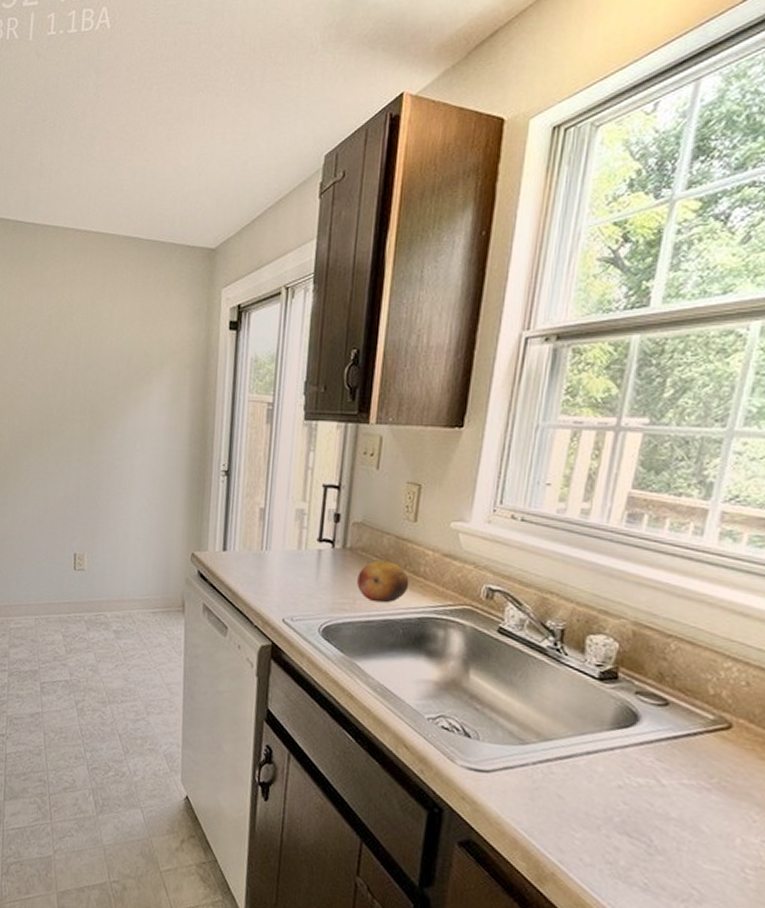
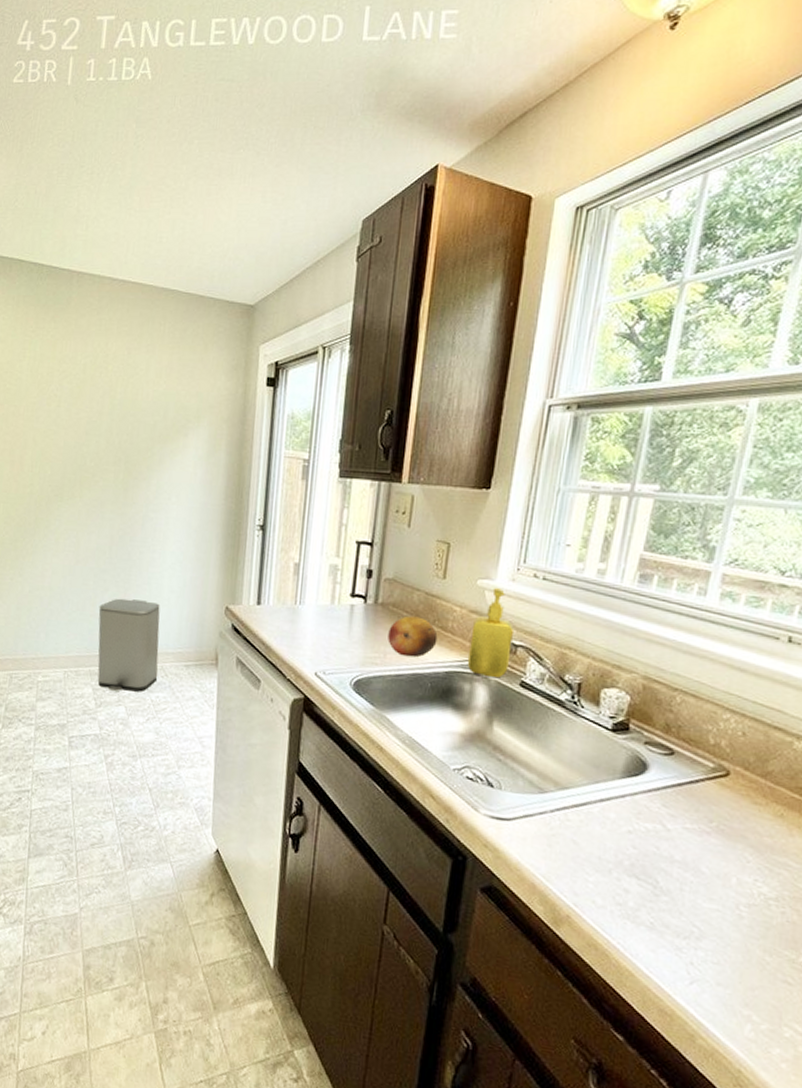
pedal bin: none [67,546,127,639] -> present [97,598,160,692]
soap dispenser: none [441,530,490,623] -> present [467,588,514,677]

